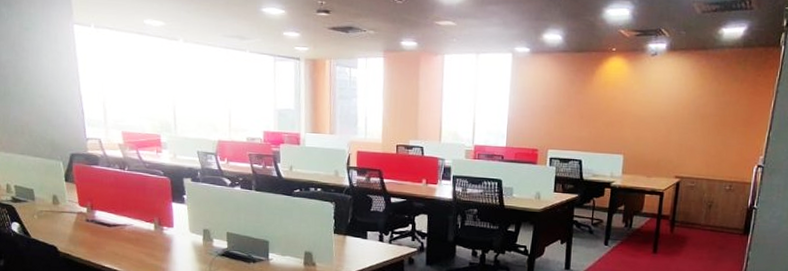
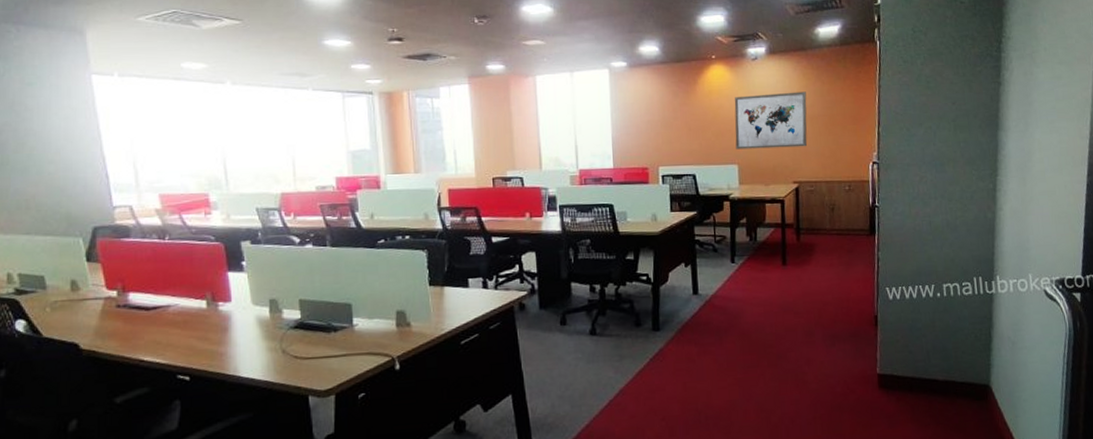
wall art: none [624,89,701,144] -> present [734,91,808,150]

